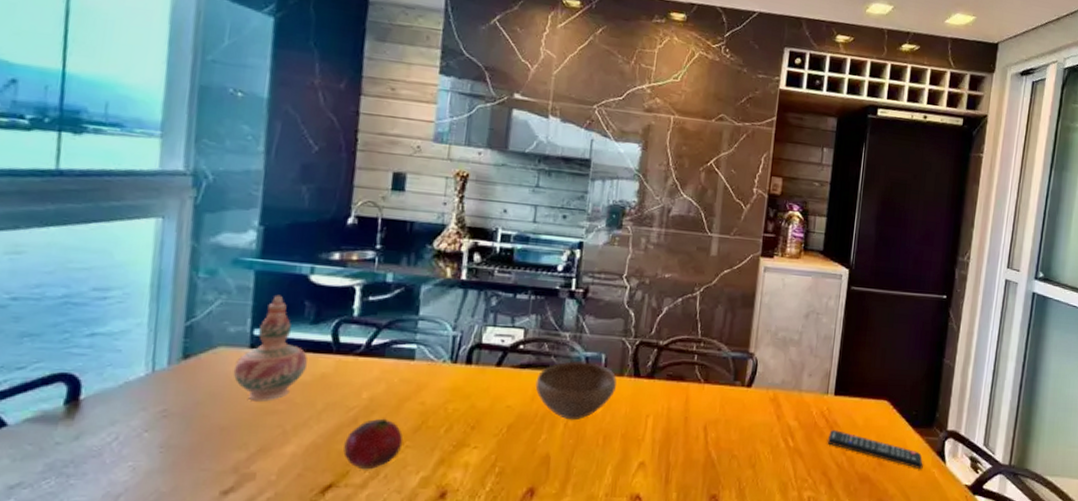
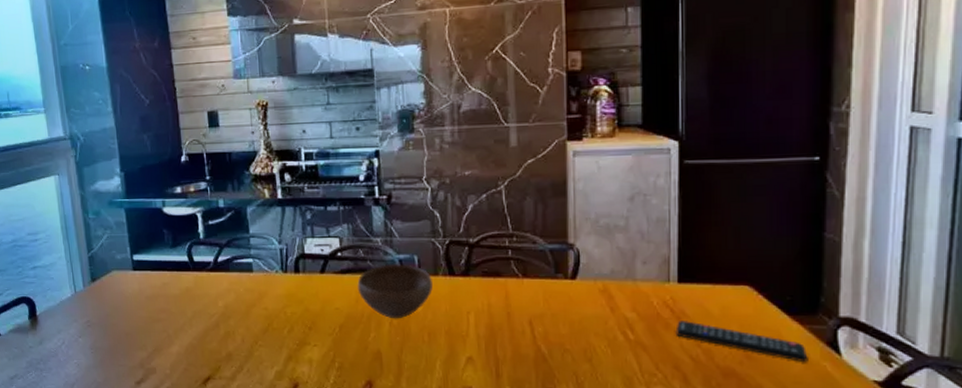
decorative vase: present [233,294,308,402] -> none [125,226,175,312]
fruit: present [343,418,404,470] -> none [213,322,257,365]

